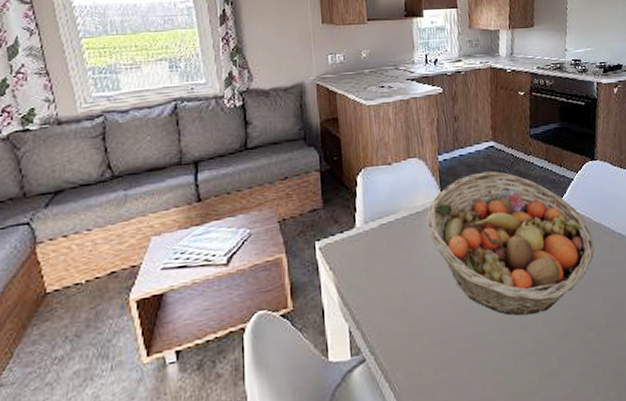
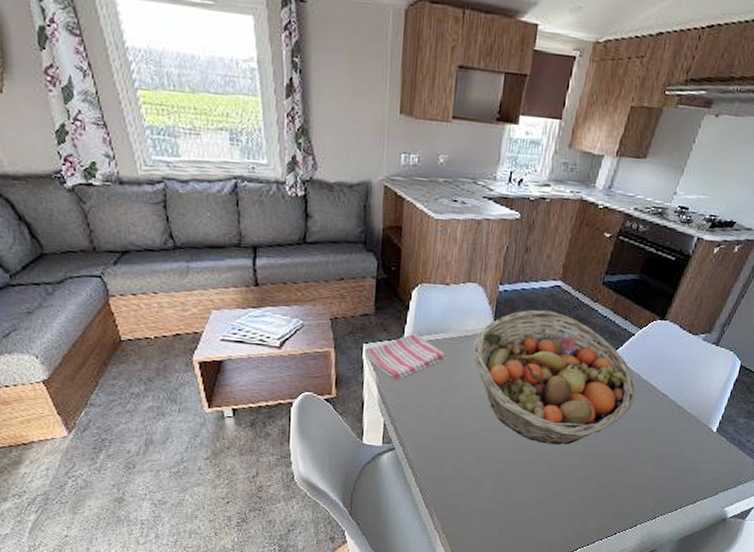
dish towel: none [317,219,403,276] -> present [364,333,448,380]

